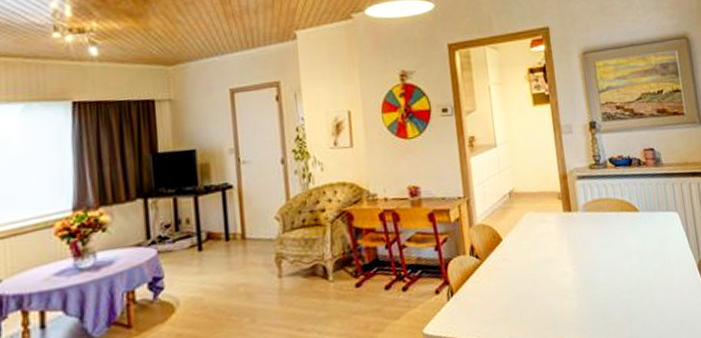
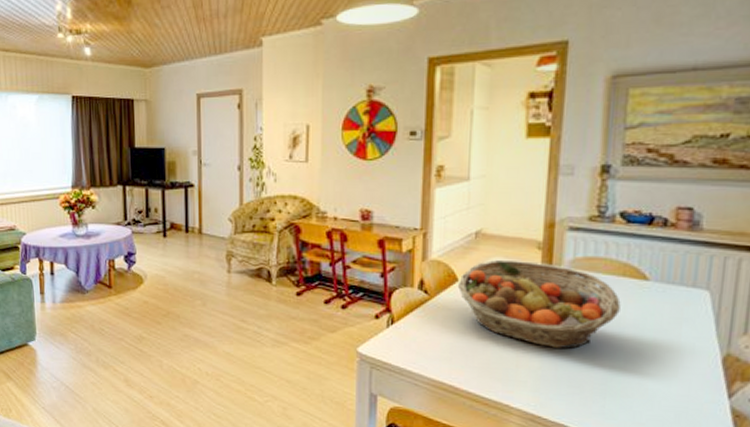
fruit basket: none [502,211,626,287] -> present [457,259,621,349]

